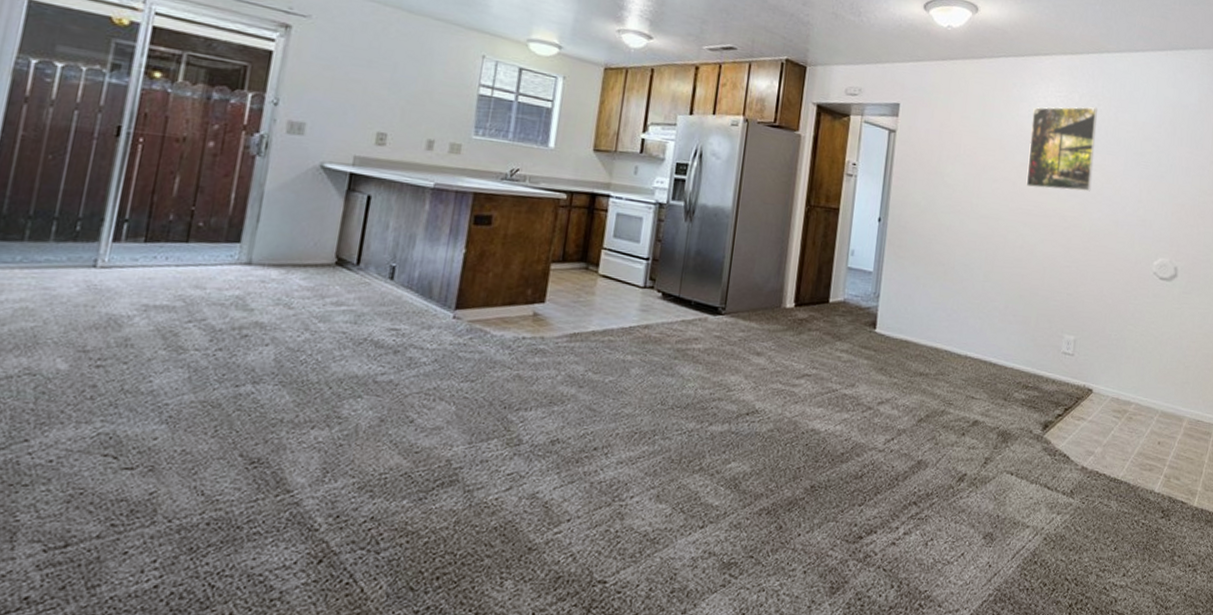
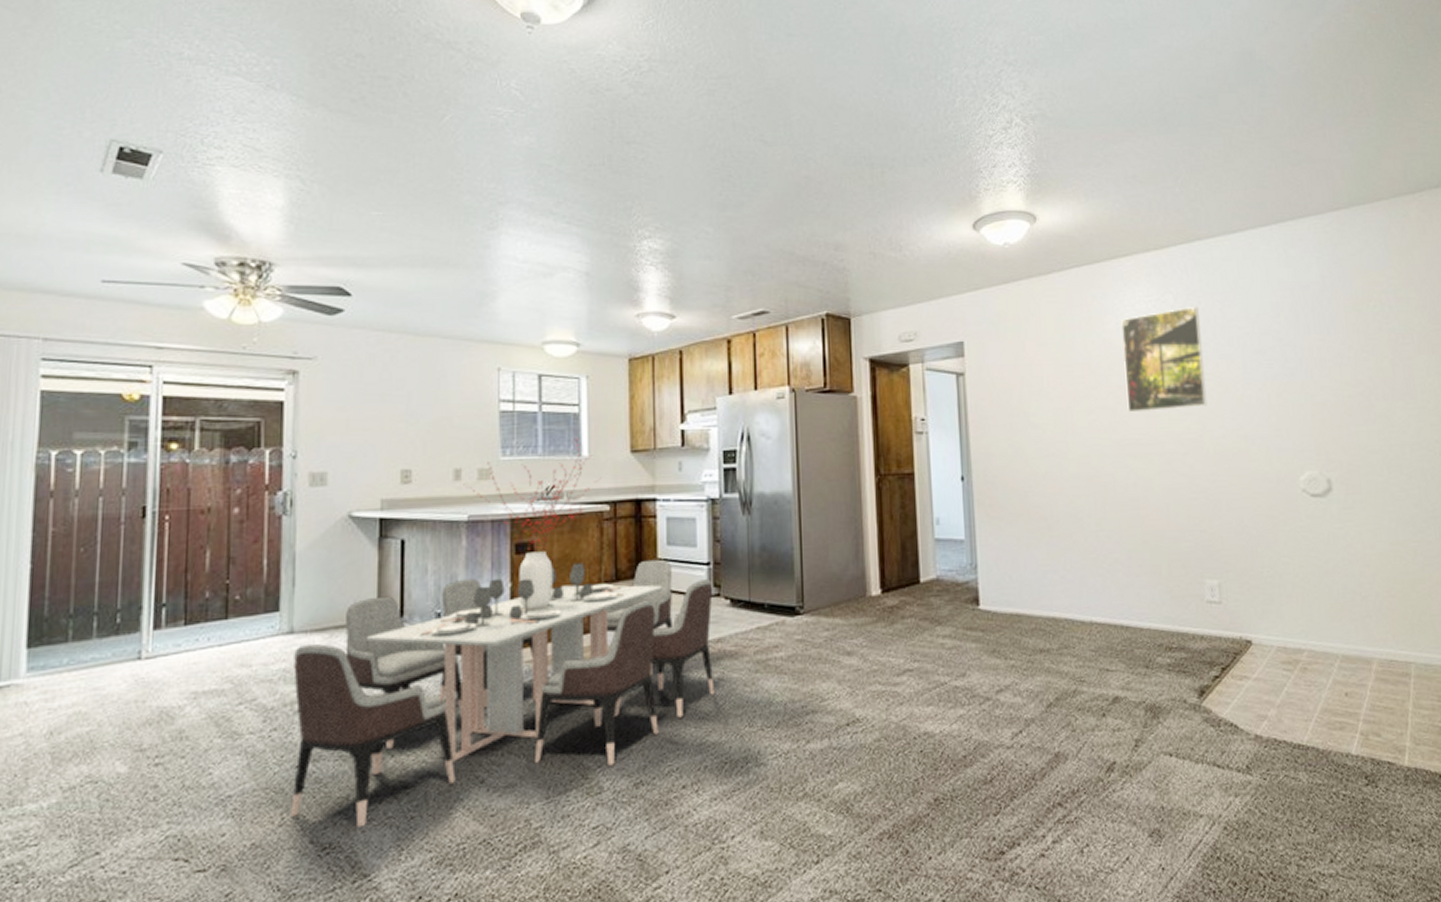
dining table: none [224,130,649,448] -> present [291,438,715,828]

